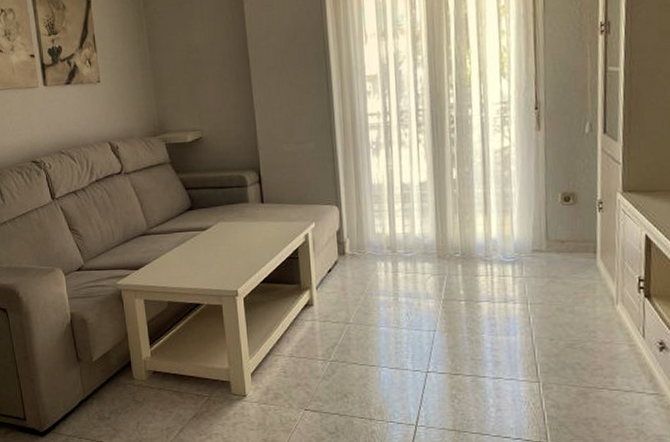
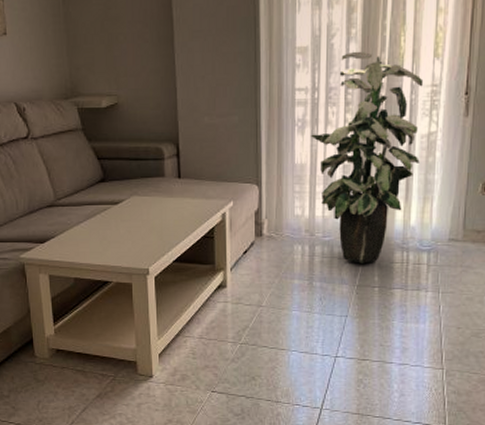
indoor plant: none [386,75,495,278] -> present [311,51,424,263]

